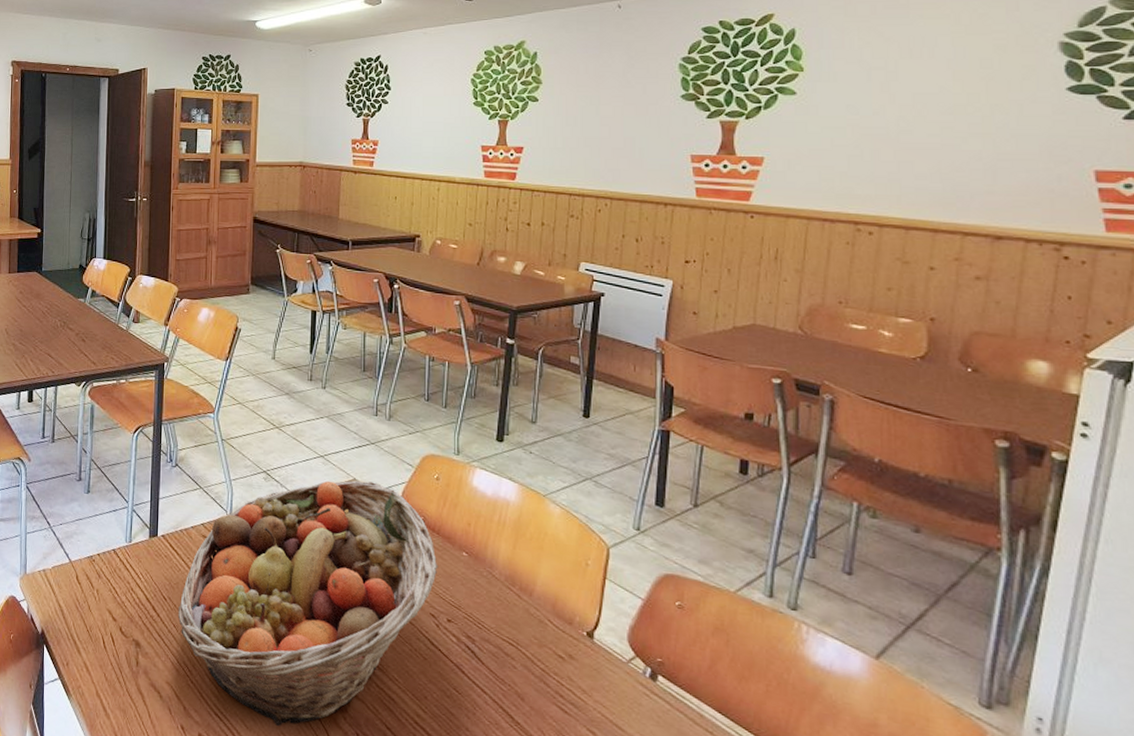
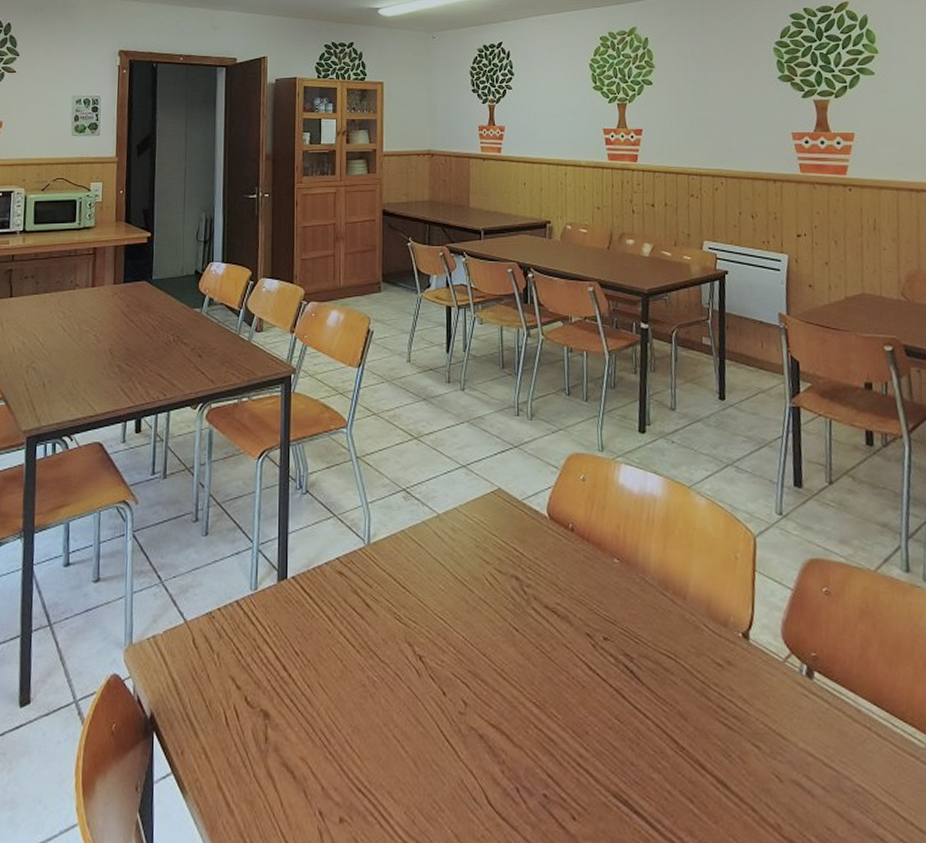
fruit basket: present [177,480,438,726] -> none [312,490,591,793]

